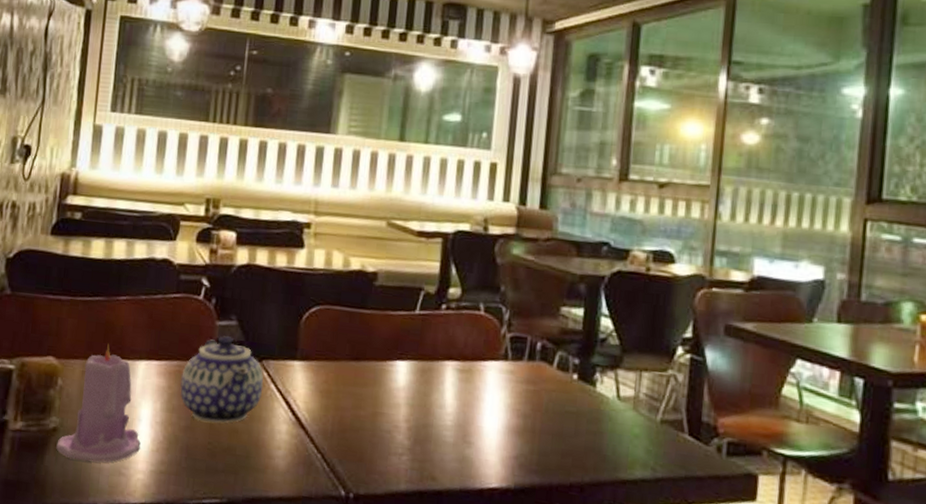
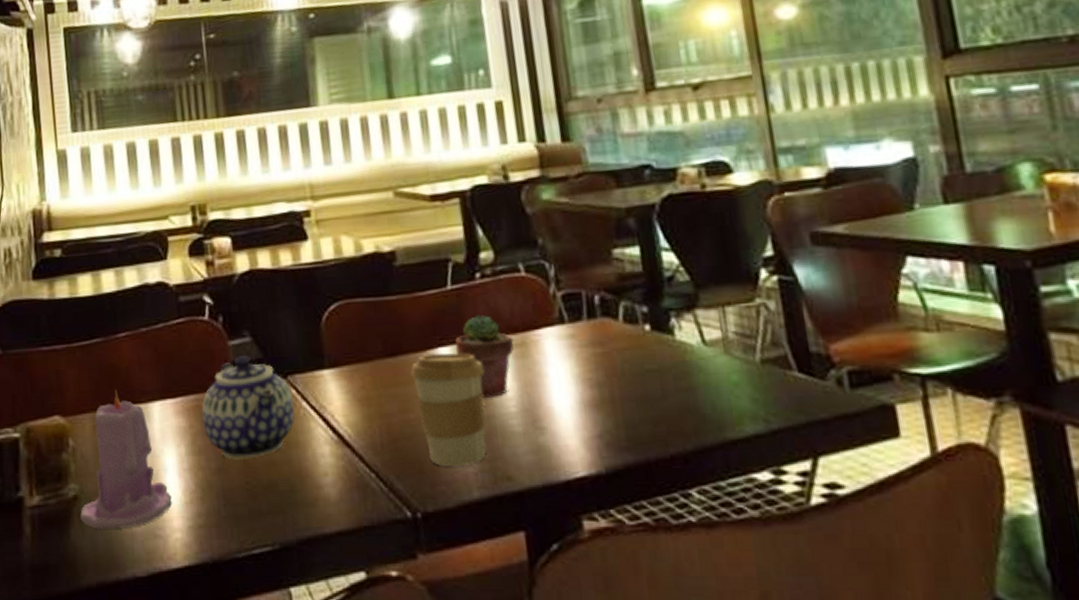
coffee cup: none [369,364,432,462] -> present [411,353,486,467]
potted succulent: none [412,339,463,411] -> present [455,314,514,398]

